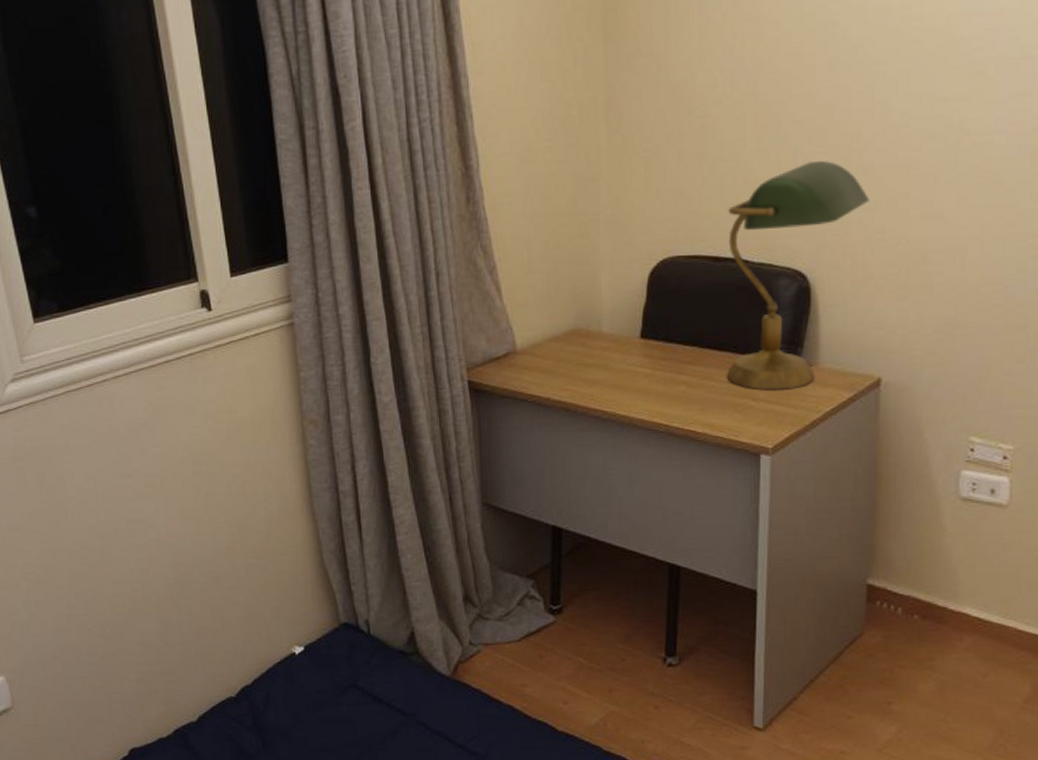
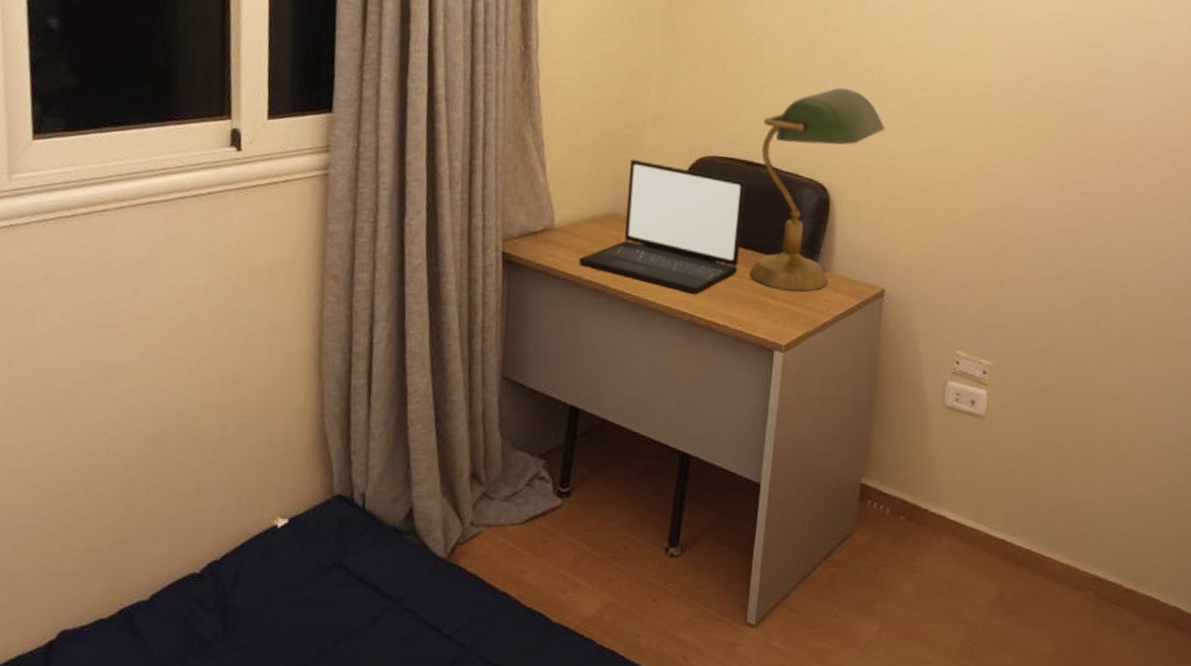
laptop: none [544,270,715,403] -> present [578,159,746,294]

